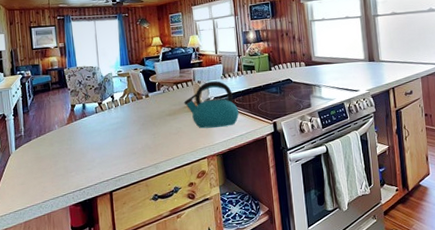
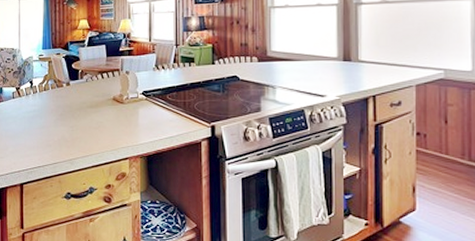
kettle: present [184,81,239,129] -> none [108,72,171,125]

